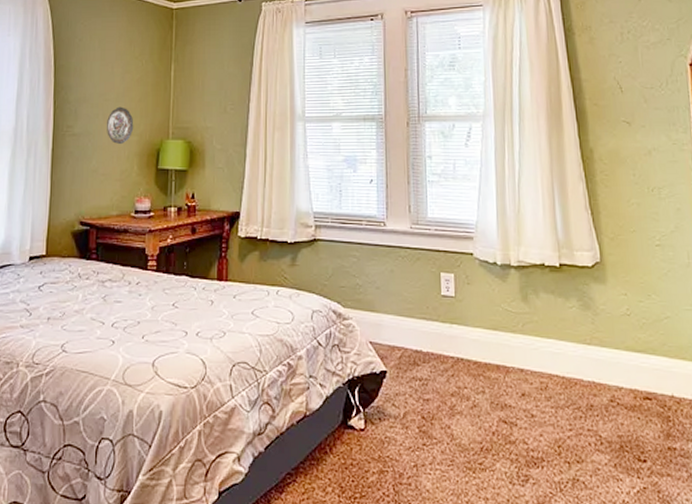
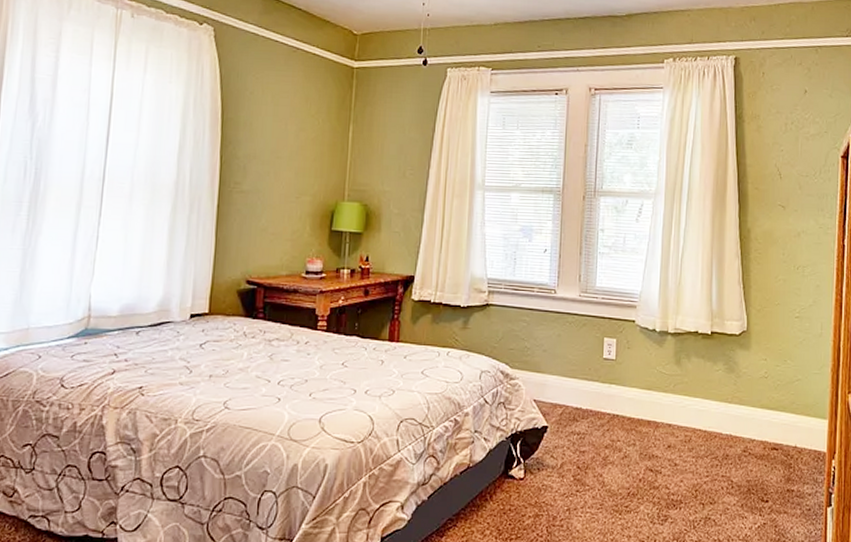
decorative plate: present [107,106,134,144] -> none [278,165,308,203]

